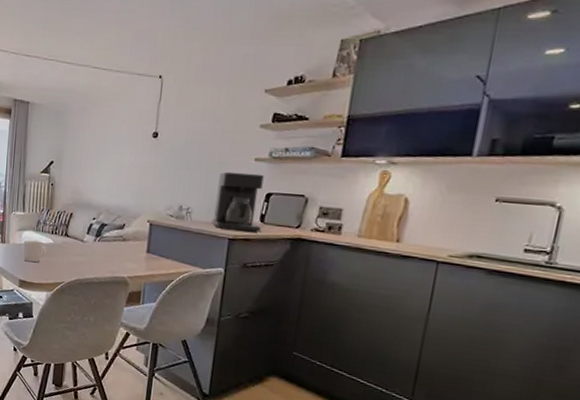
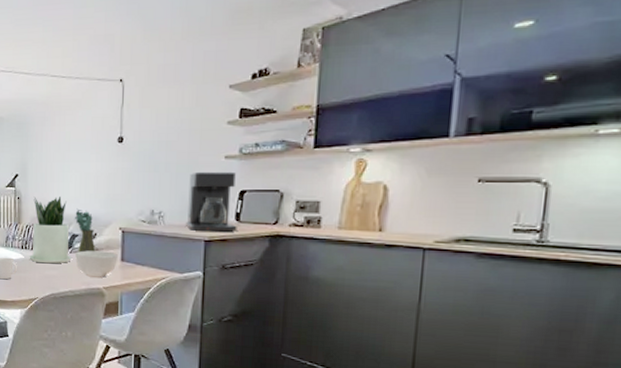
planter: none [58,184,101,251] -> present [29,195,73,264]
bowl: none [103,240,144,267] -> present [75,250,118,278]
vase: none [104,199,124,242] -> present [74,208,96,253]

